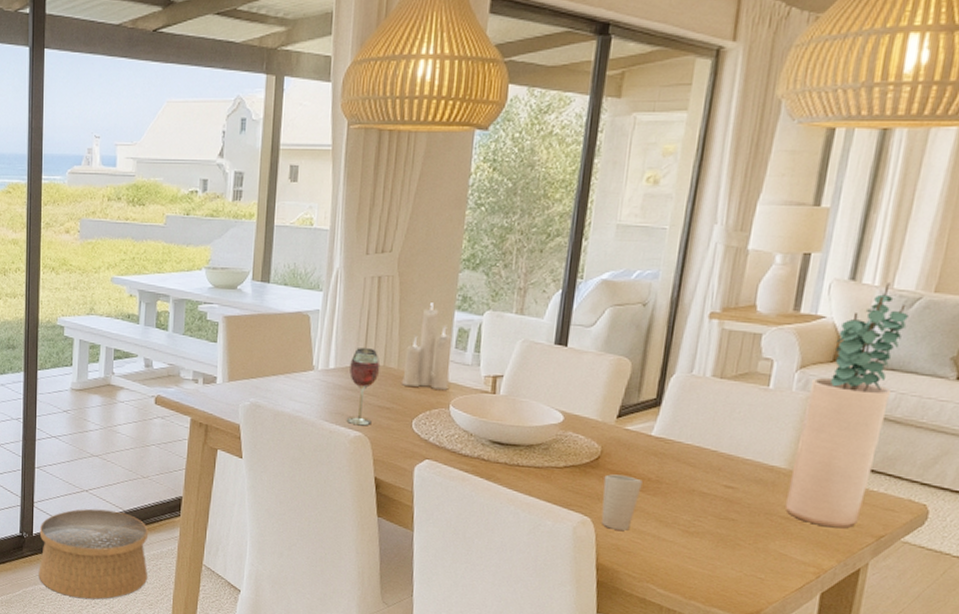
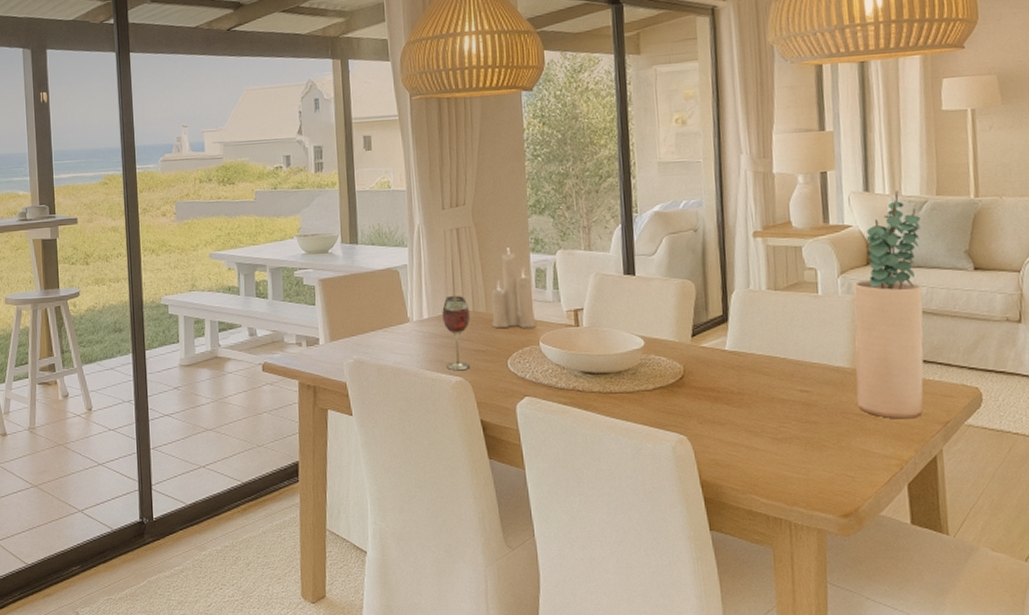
woven basket: present [38,508,149,600] -> none [159,484,273,582]
cup: present [601,474,643,531] -> none [691,391,727,445]

